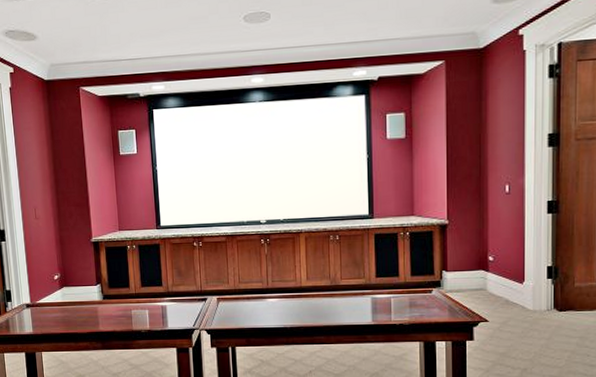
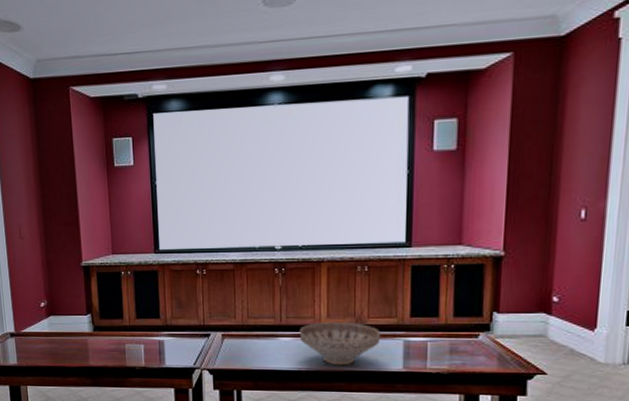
decorative bowl: none [283,284,353,322] -> present [299,322,381,366]

